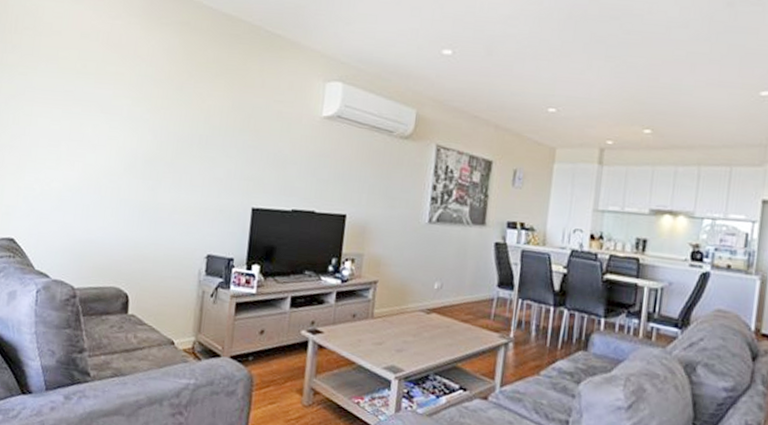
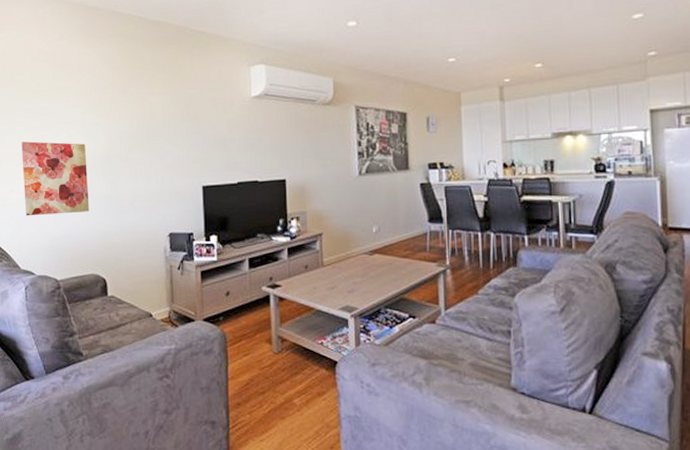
wall art: none [49,127,128,217] -> present [21,141,90,216]

